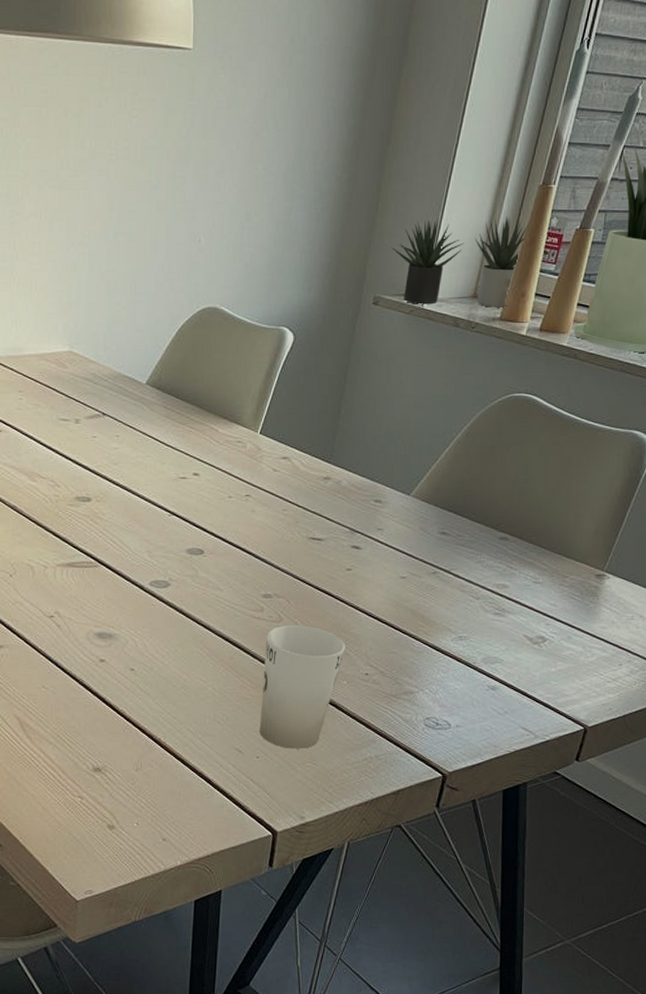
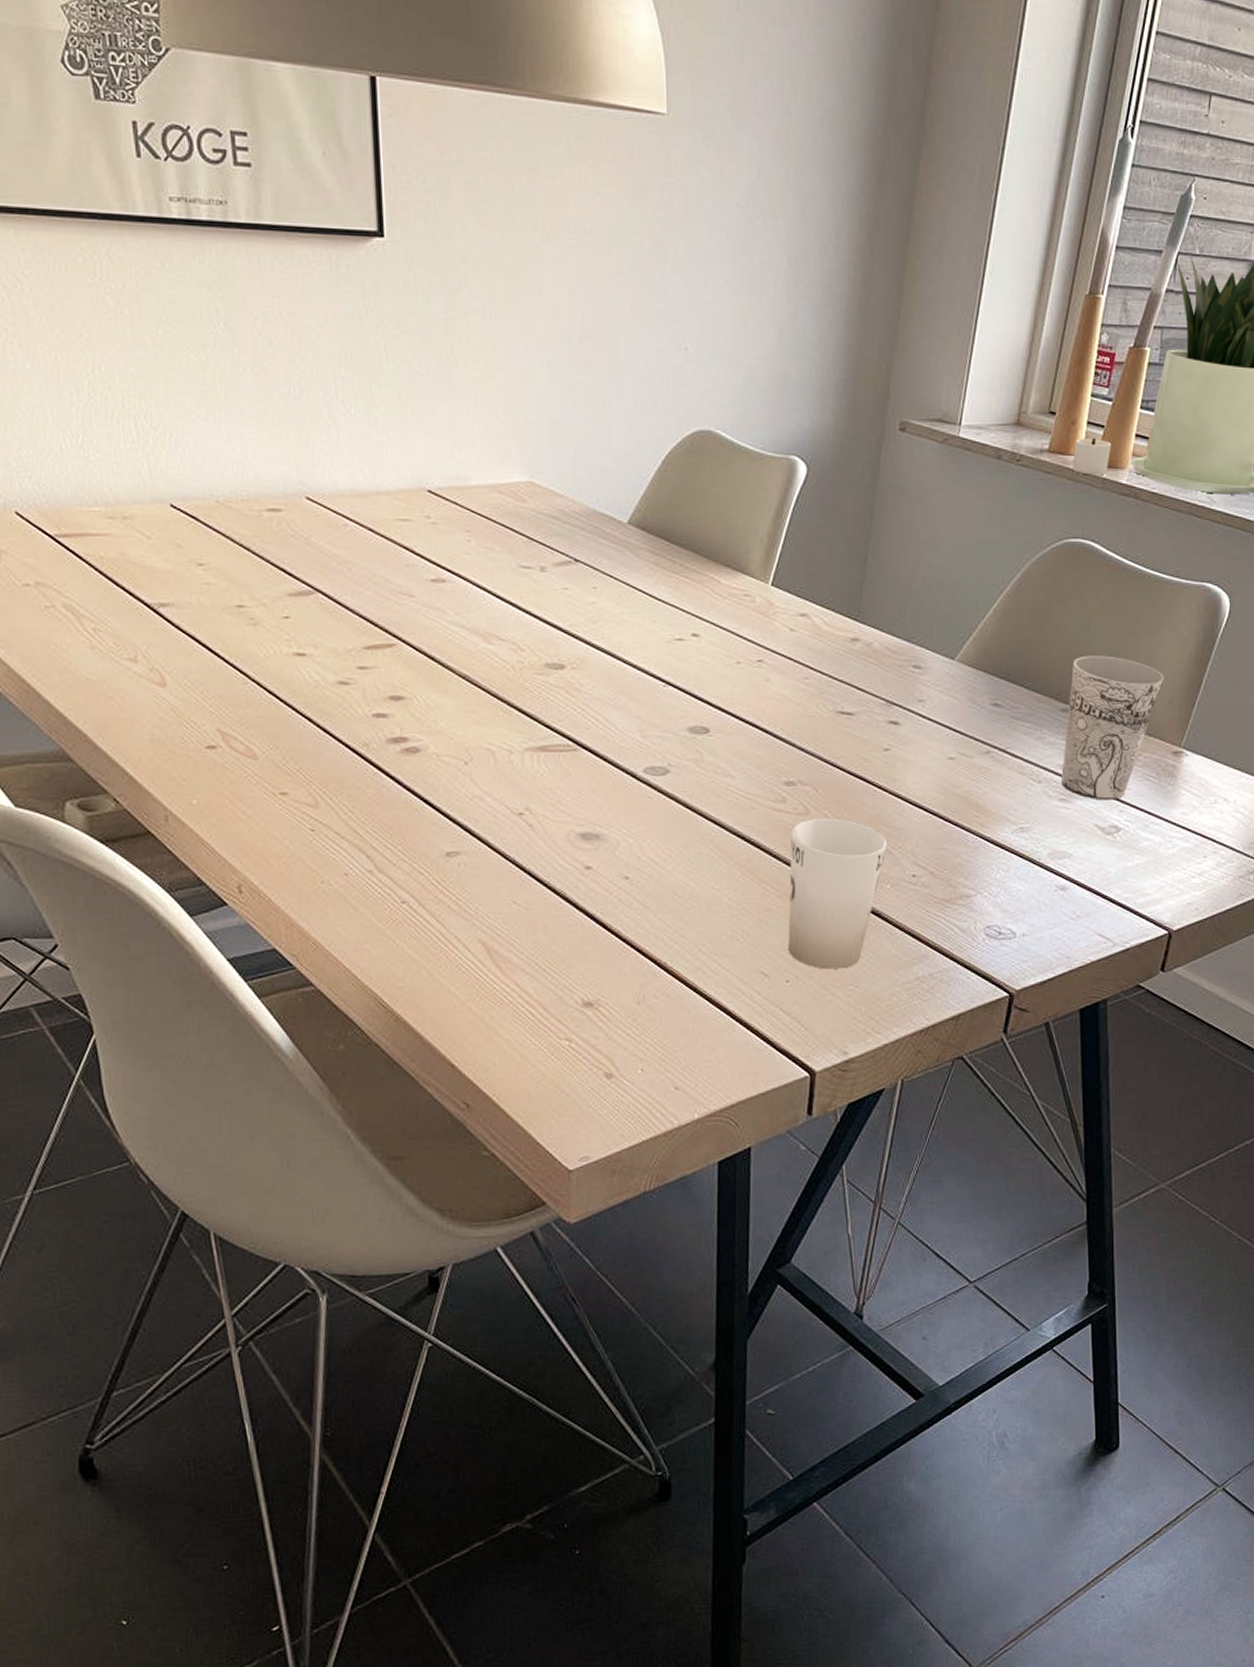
succulent plant: present [391,215,529,308] -> none [917,328,1076,437]
cup: none [497,492,592,615] -> present [1061,655,1164,801]
candle: none [519,307,556,339] -> present [1072,437,1112,476]

